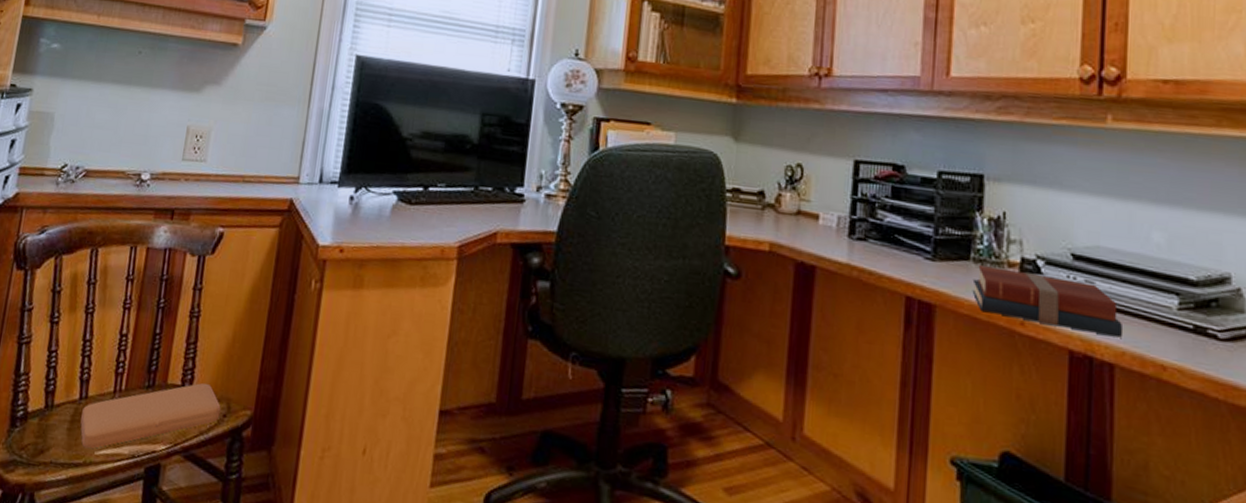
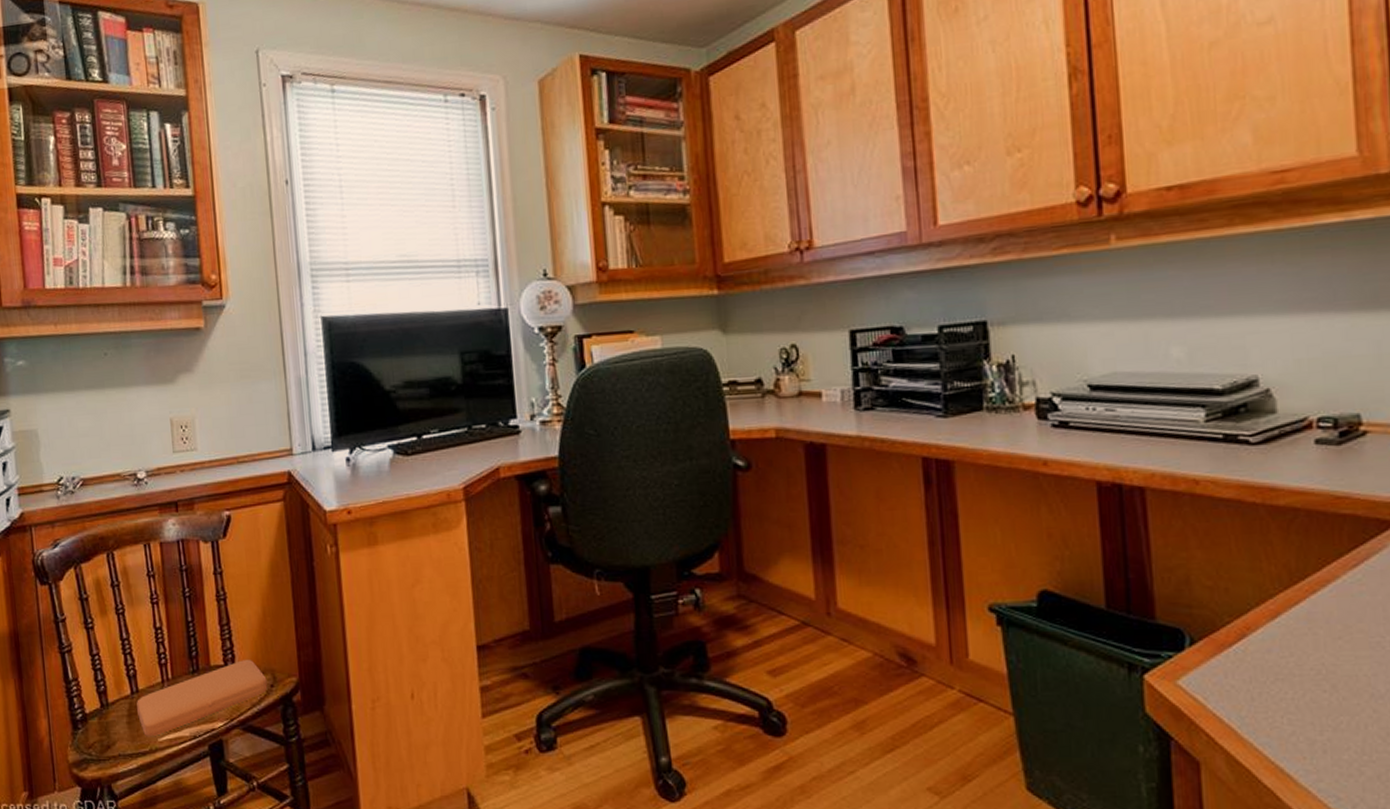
books: present [972,265,1122,338] -> none [988,411,1149,461]

